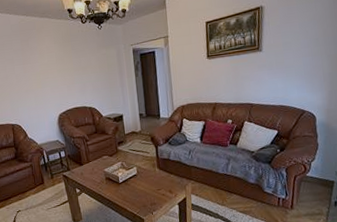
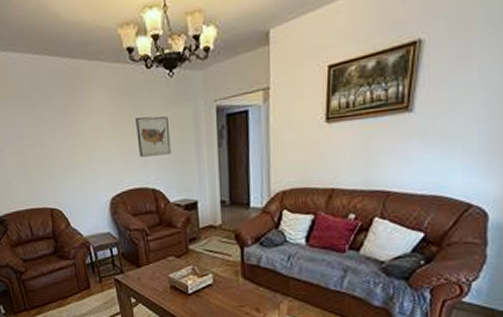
wall art: none [75,56,102,85] -> present [136,116,172,157]

